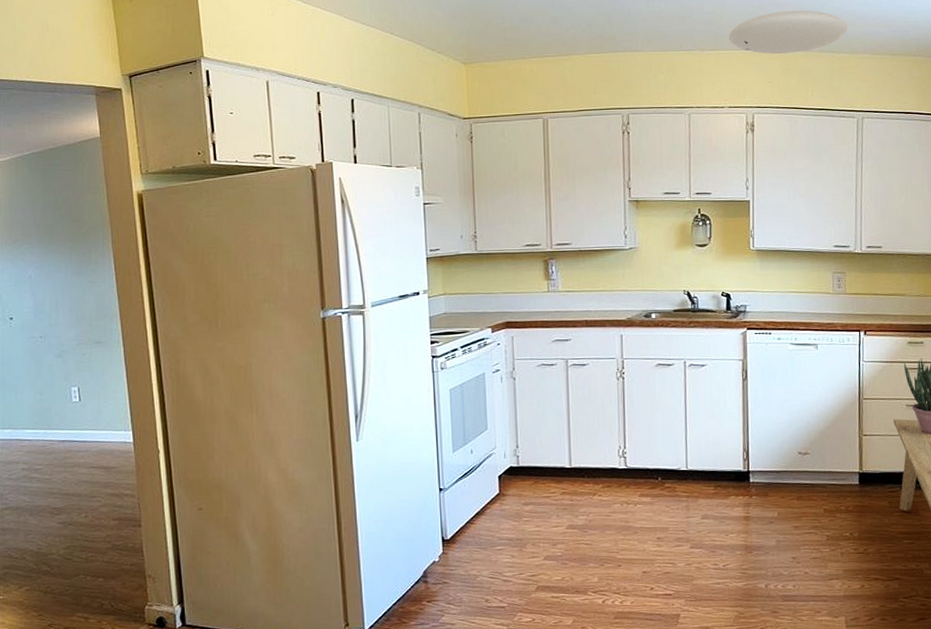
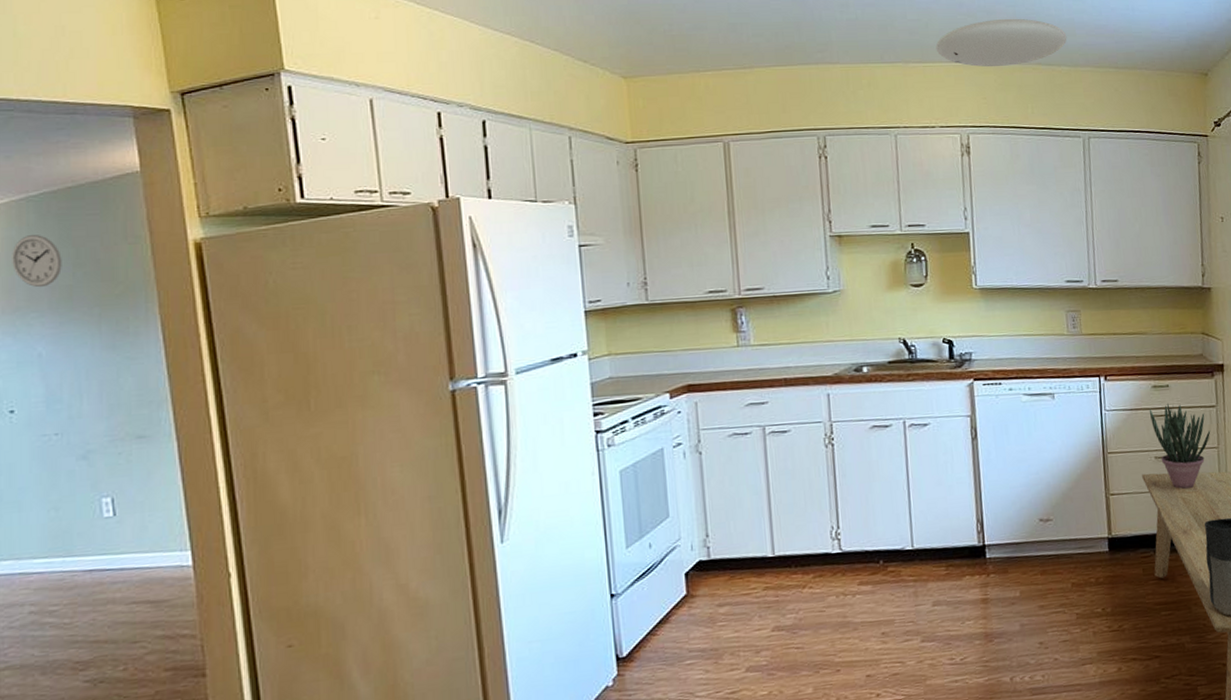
wall clock: none [12,185,45,226] -> present [12,235,62,288]

